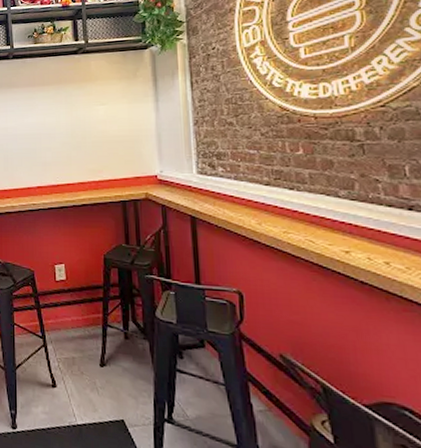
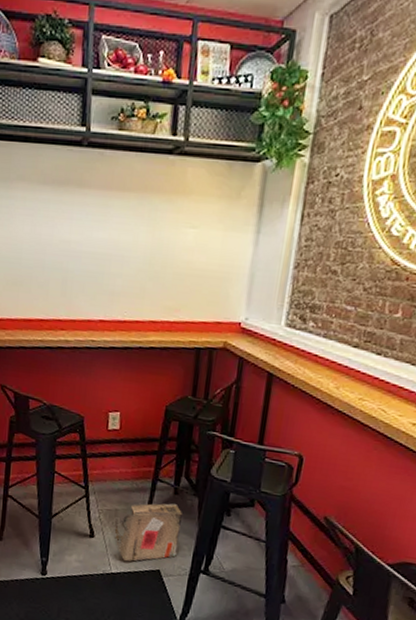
cardboard box: none [74,348,138,412] -> present [114,503,183,562]

